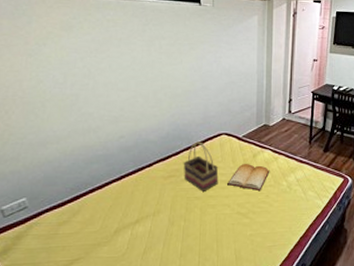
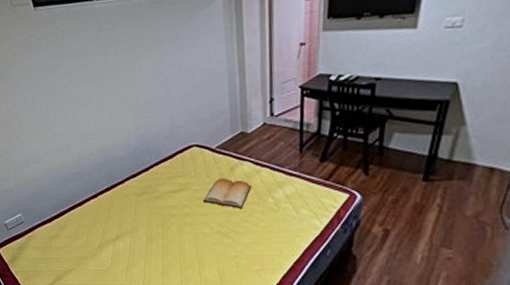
woven basket: present [183,141,219,193] -> none [154,155,194,210]

